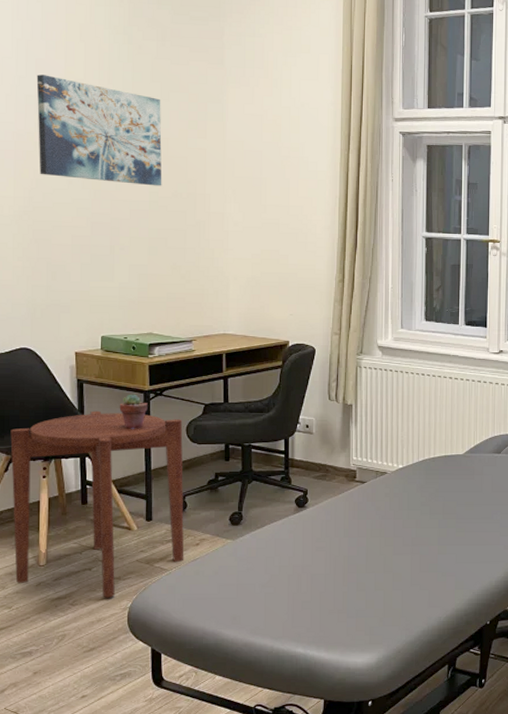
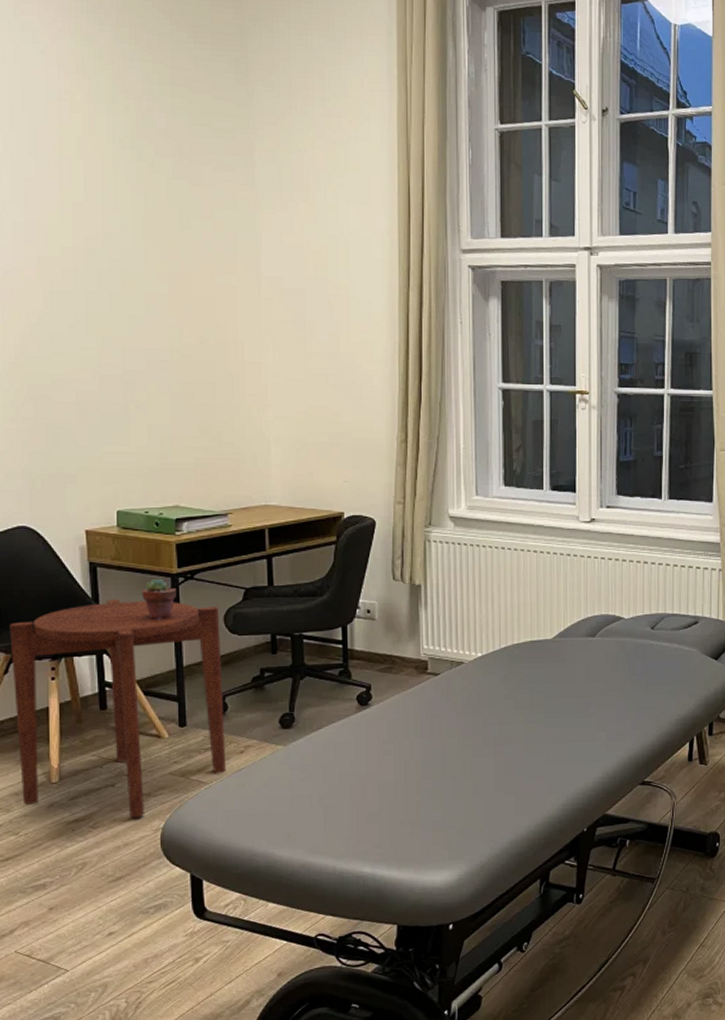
wall art: present [36,74,162,186] -> none [25,197,185,331]

